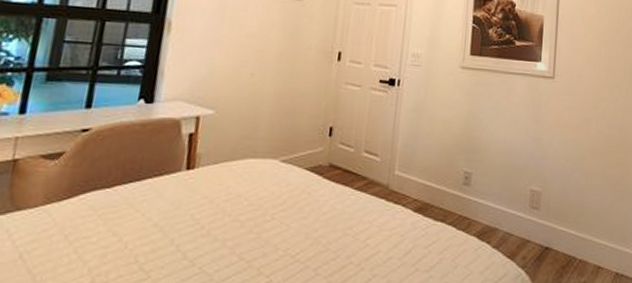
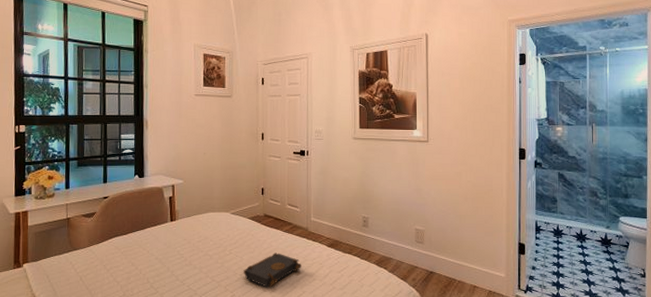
book: none [288,219,375,270] -> present [243,253,302,288]

